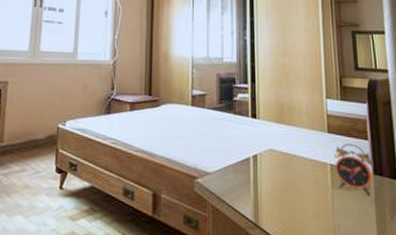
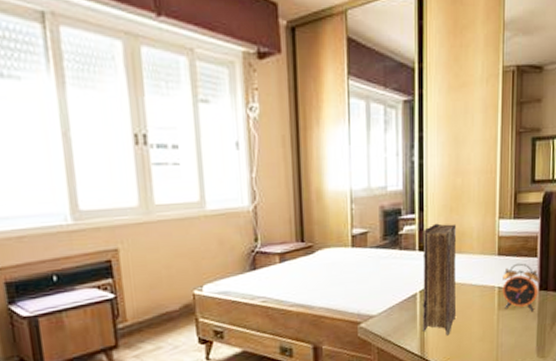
book: none [255,95,290,206] -> present [422,223,457,336]

